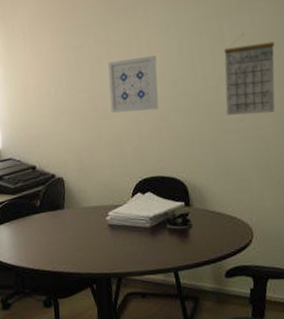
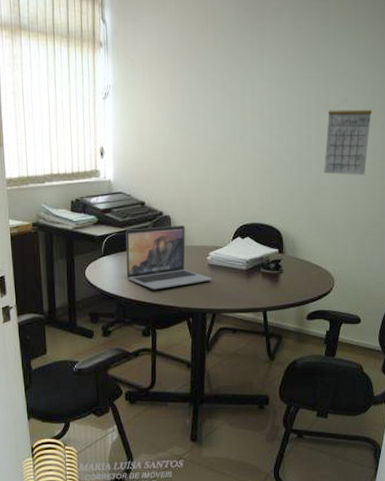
laptop: none [18,186,113,257] -> present [126,226,212,290]
wall art: present [108,56,159,113] -> none [220,108,267,161]

